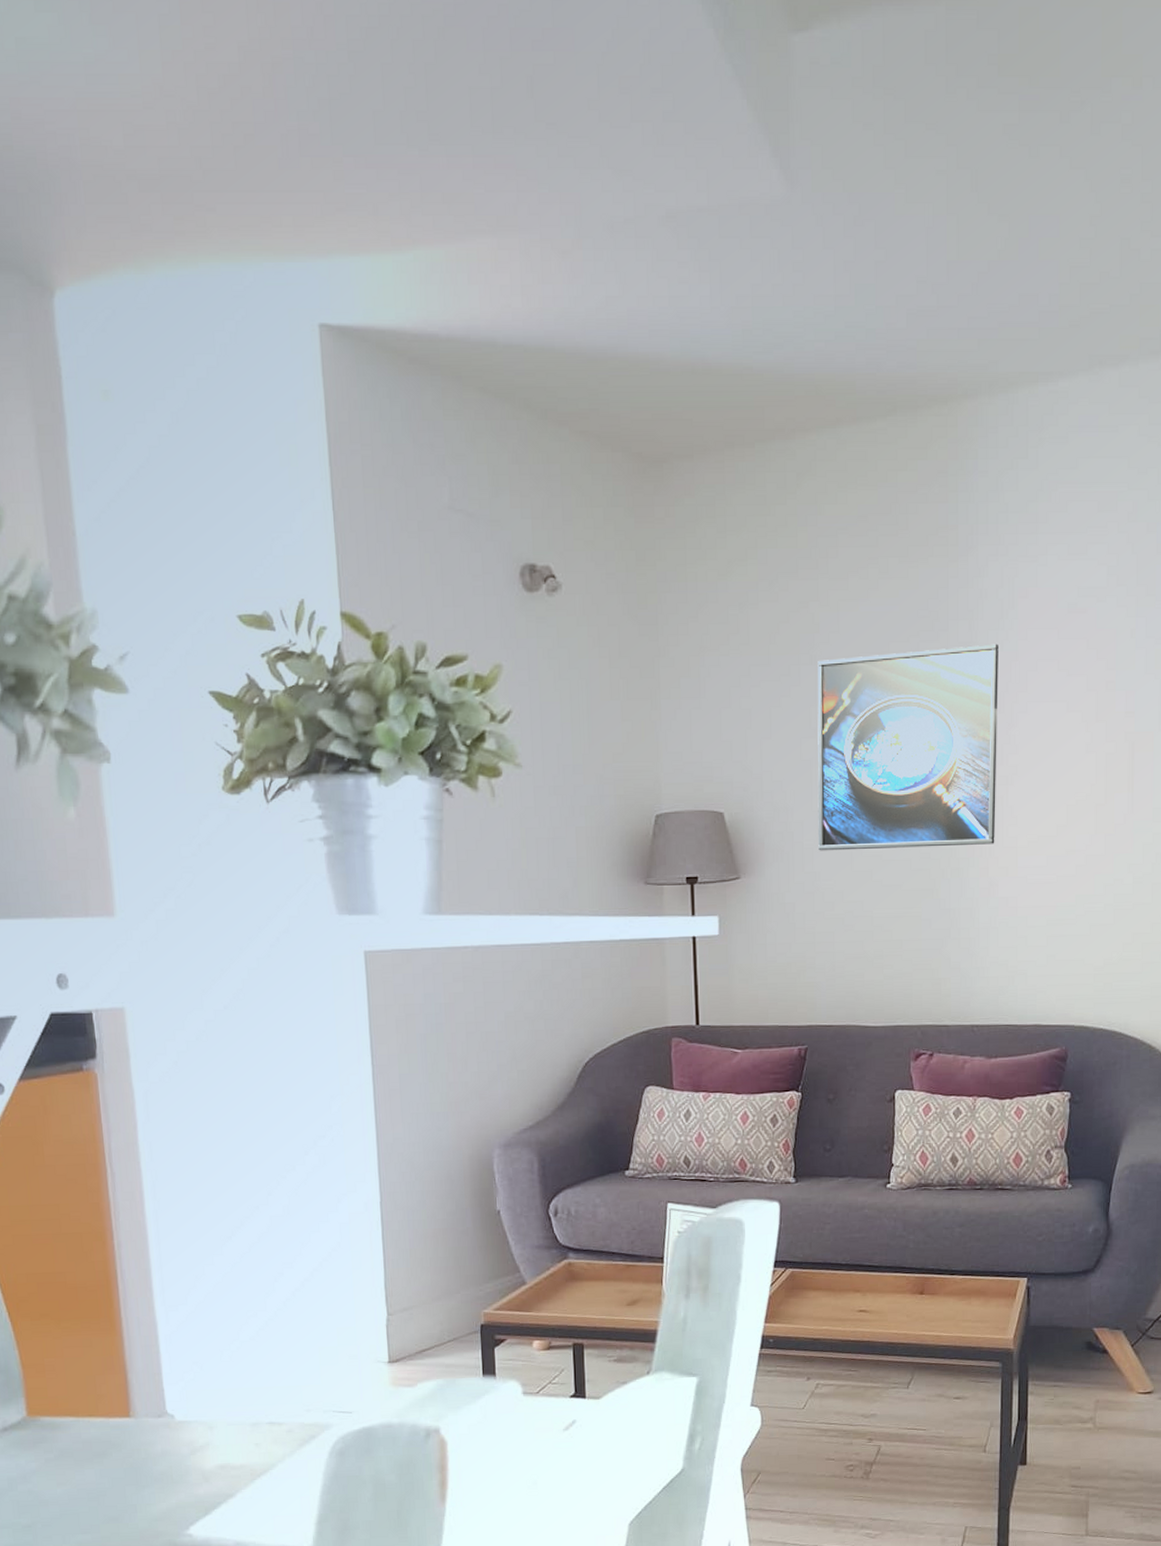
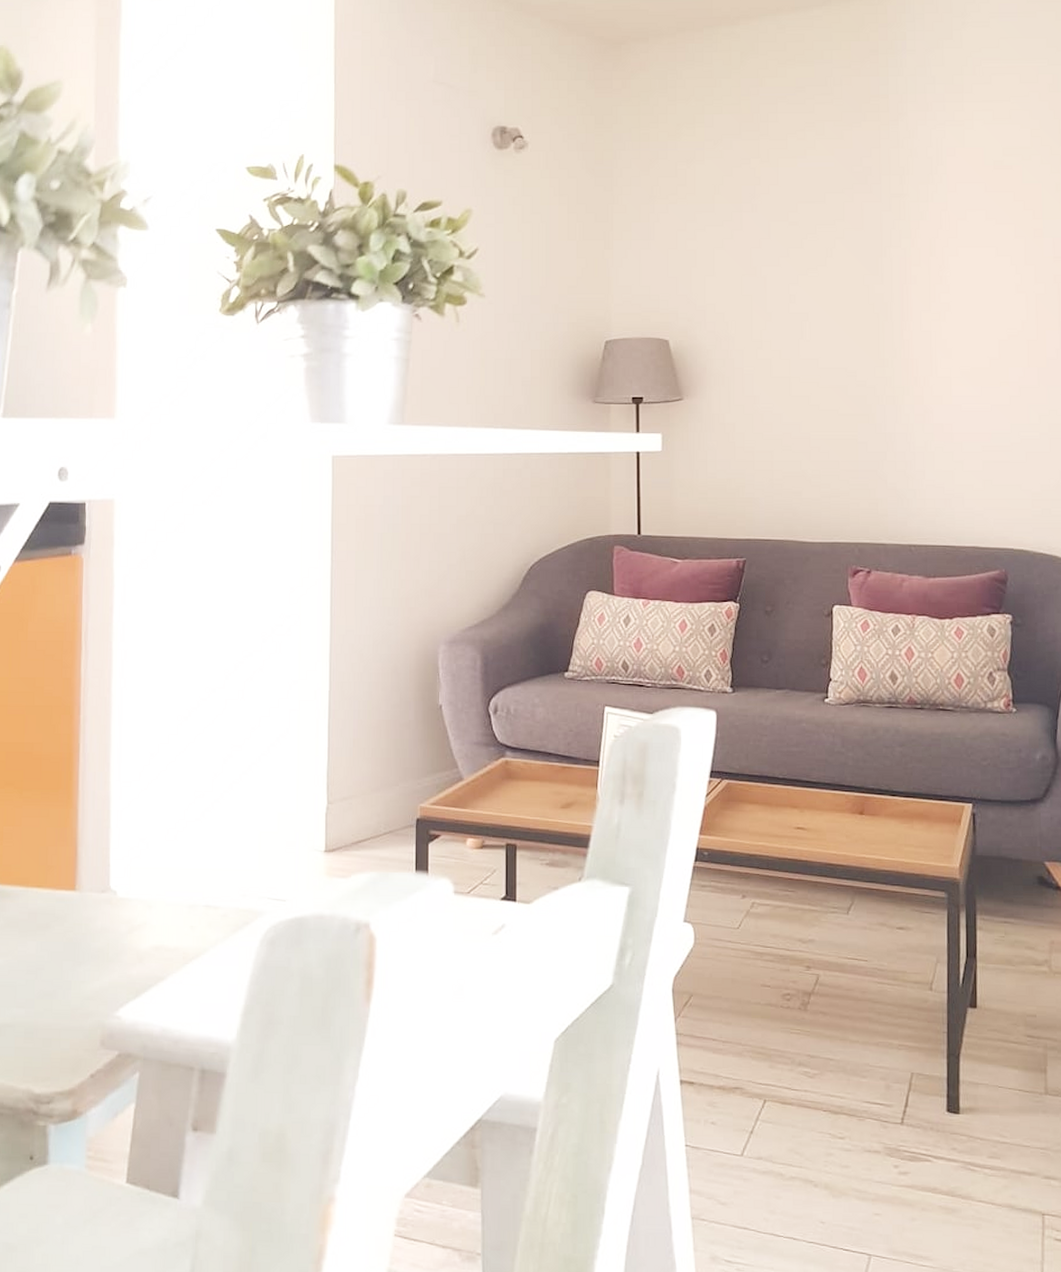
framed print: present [817,644,998,851] -> none [757,195,929,377]

